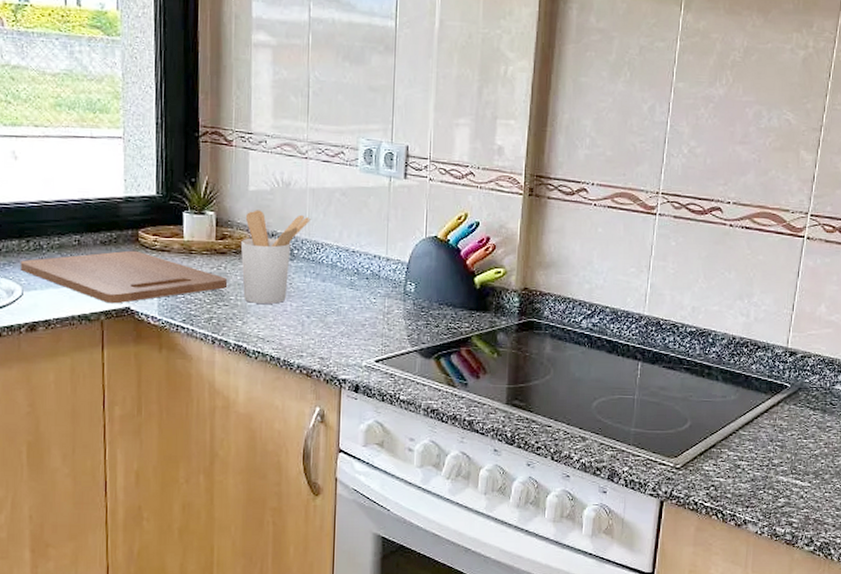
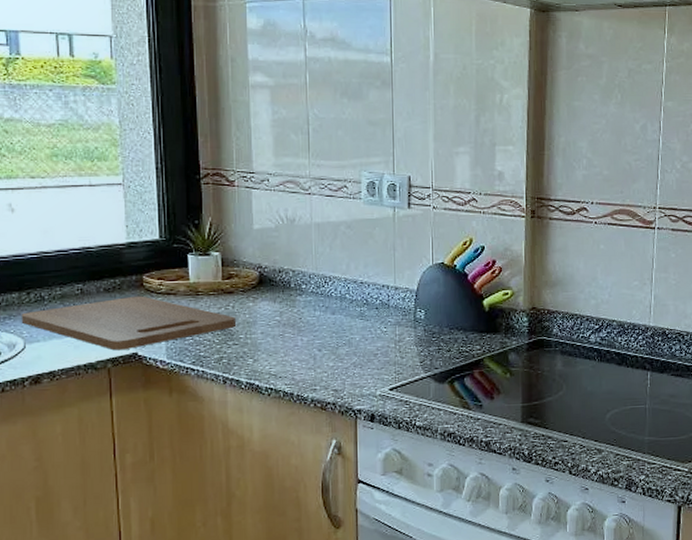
utensil holder: present [240,210,311,304] -> none [247,247,317,340]

